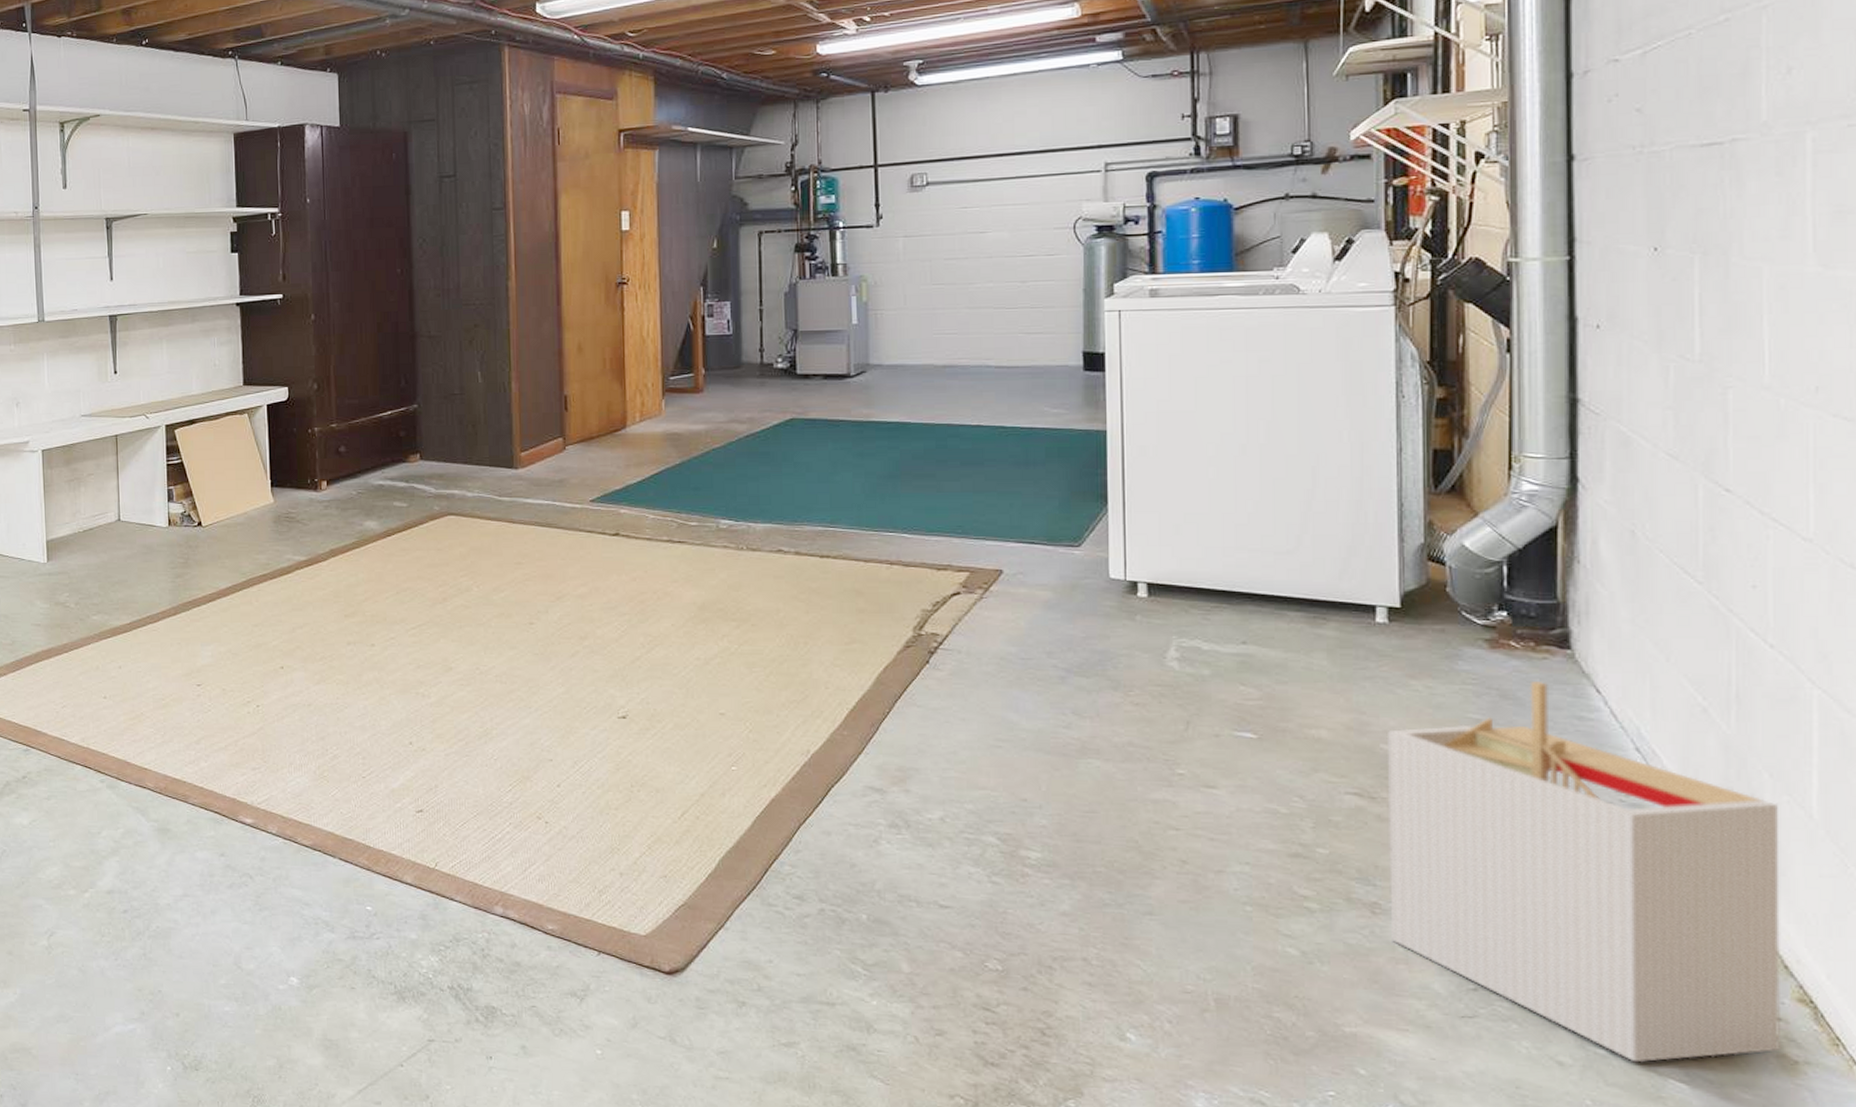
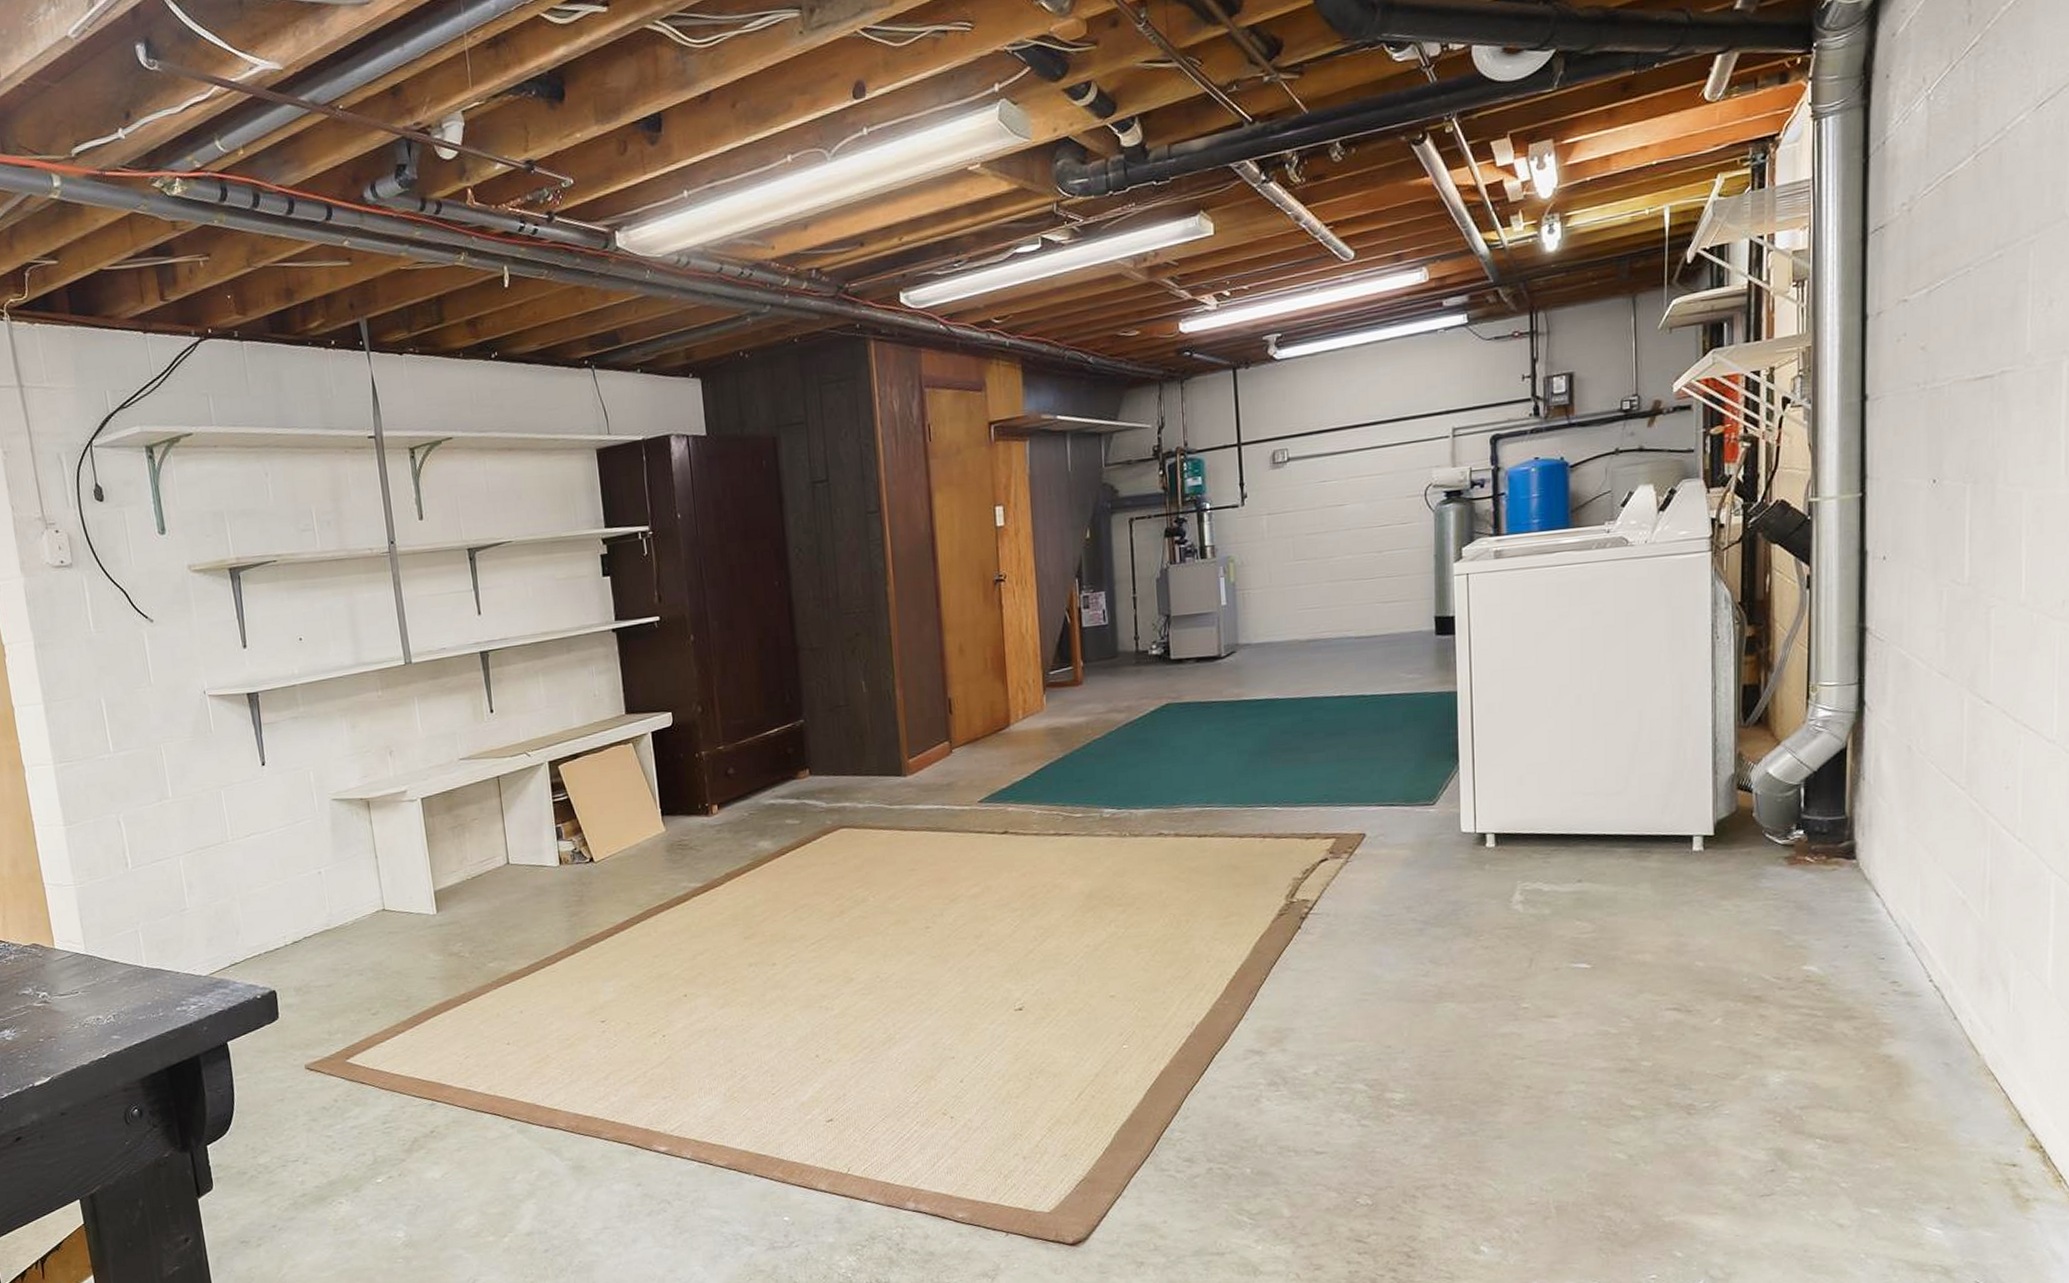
storage bin: present [1386,682,1782,1063] -> none [1701,891,2021,1217]

